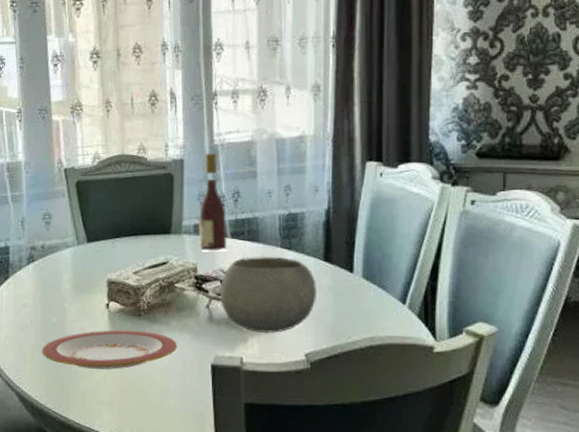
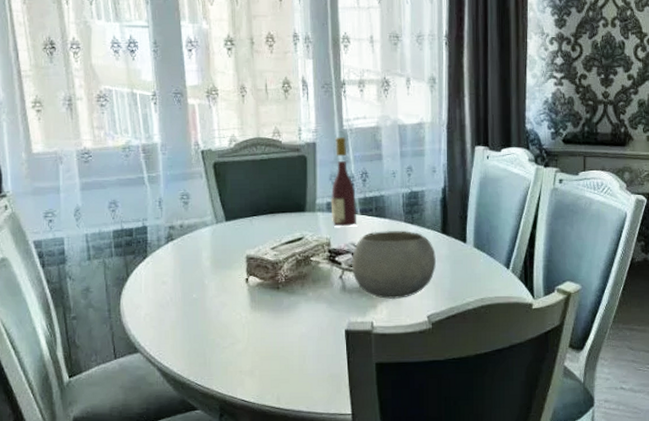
plate: present [42,330,178,370] -> none [183,302,314,341]

